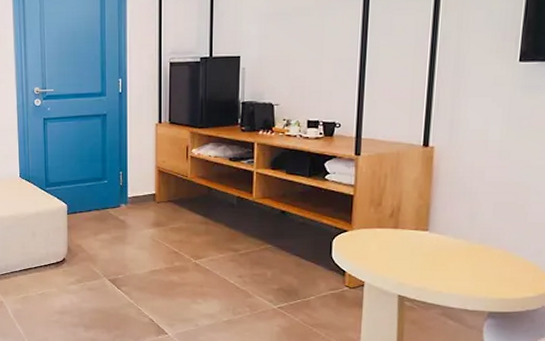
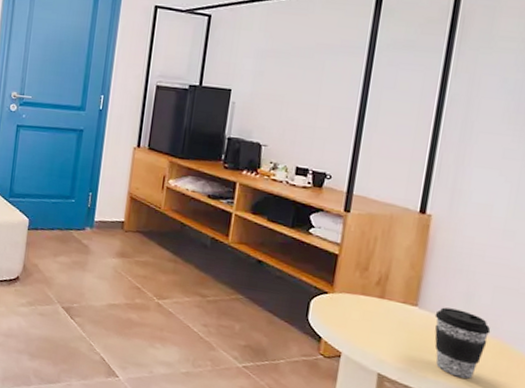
coffee cup: none [444,228,494,288] -> present [434,307,491,379]

